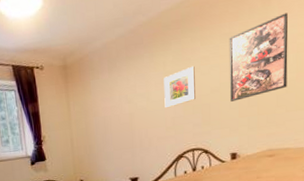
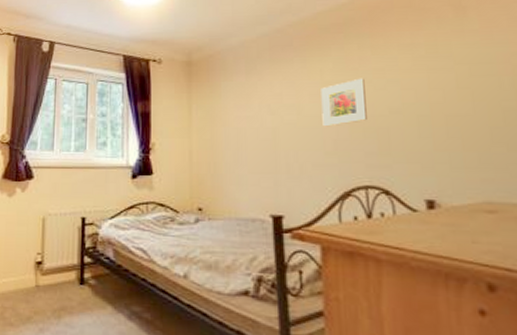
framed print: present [229,13,288,102] -> none [411,27,505,128]

